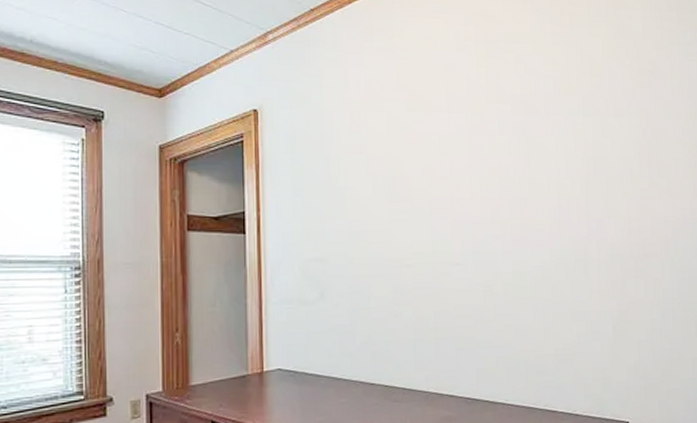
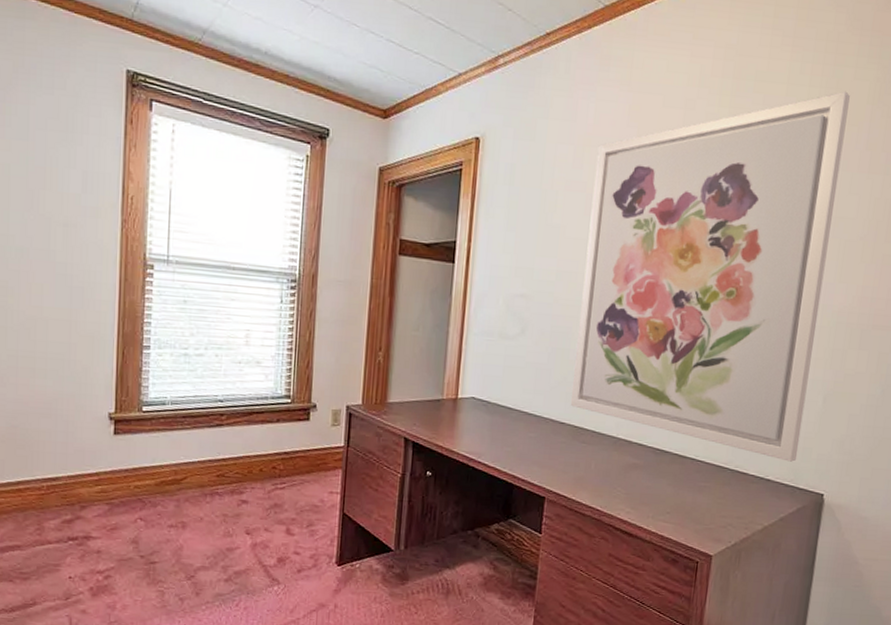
wall art: none [372,46,599,394] -> present [570,91,850,462]

